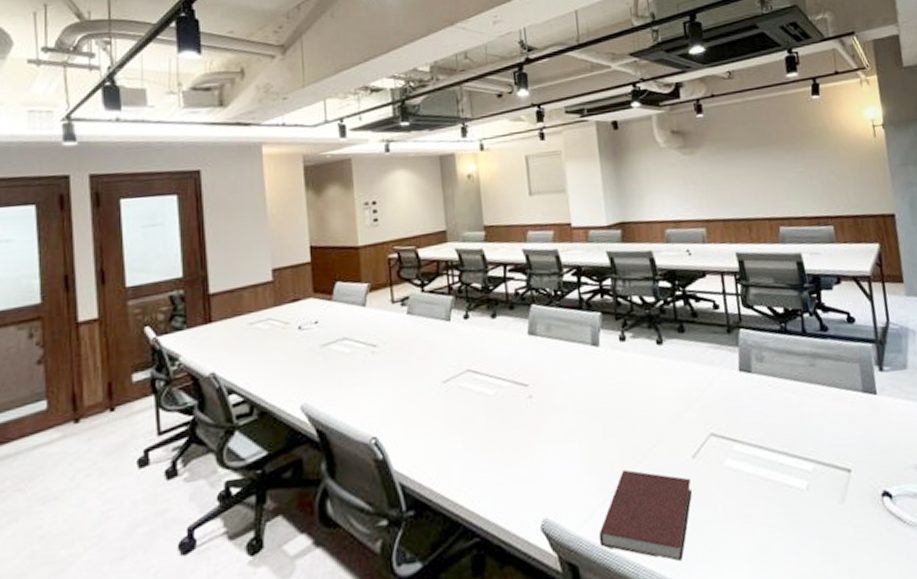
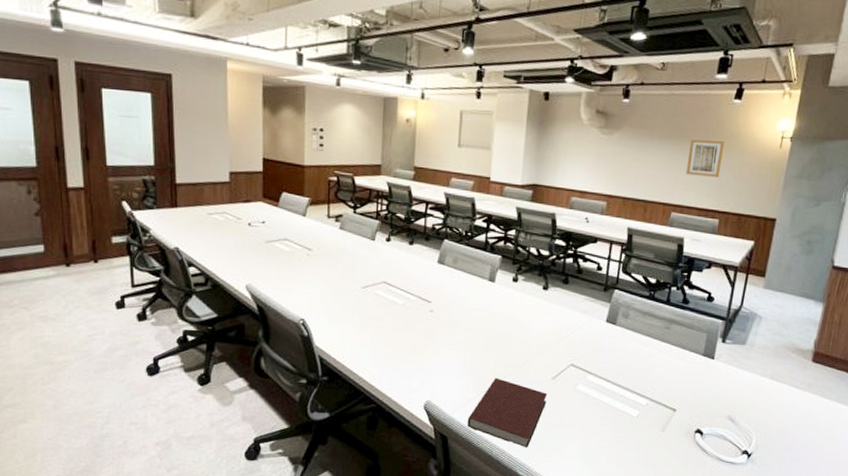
wall art: none [778,140,820,183] -> present [686,139,725,177]

